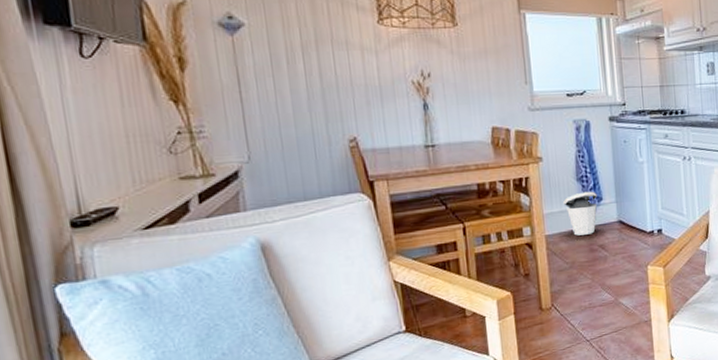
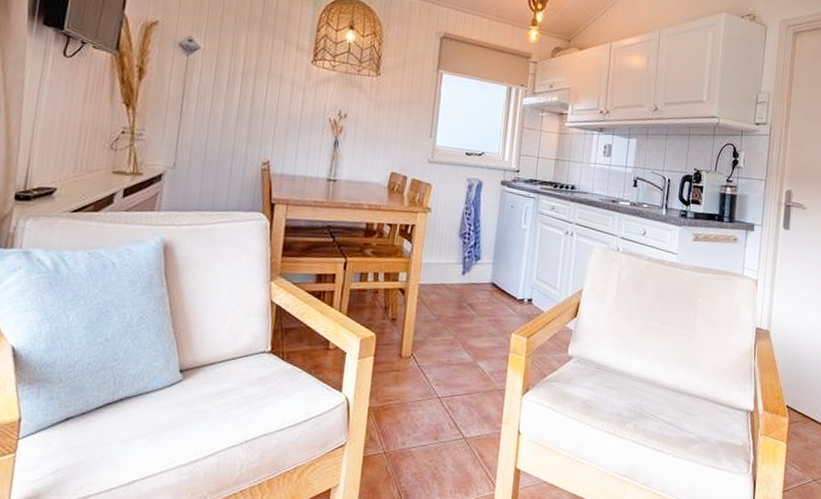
trash can: present [563,191,597,236] -> none [442,248,476,291]

